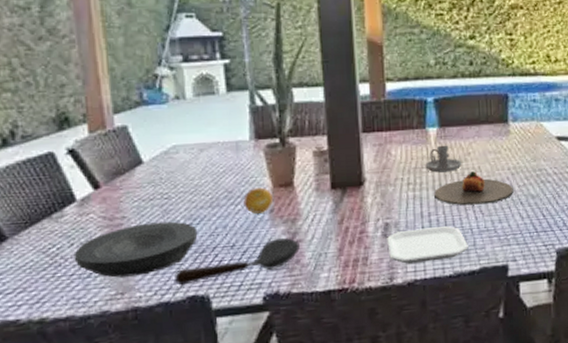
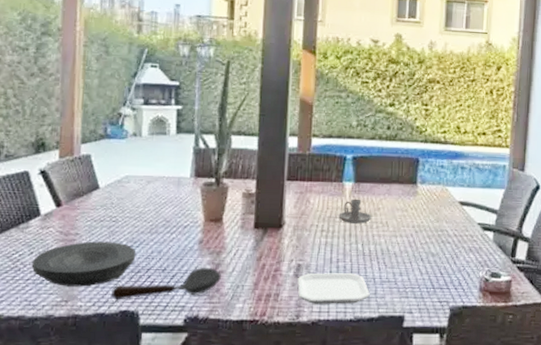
fruit: present [243,187,274,214] -> none [178,220,204,243]
plate: present [434,171,514,206] -> none [344,226,416,257]

